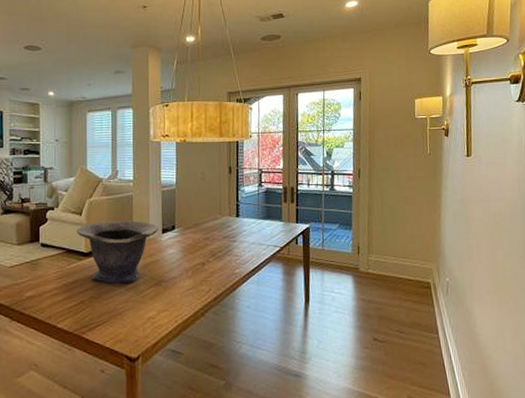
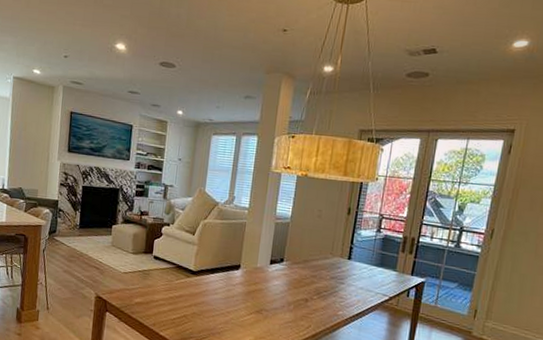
decorative bowl: present [77,220,159,284] -> none [188,243,267,306]

